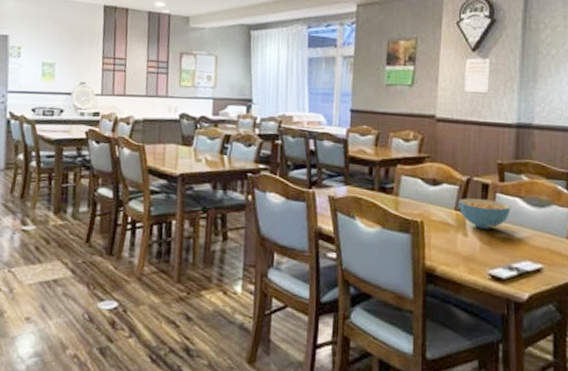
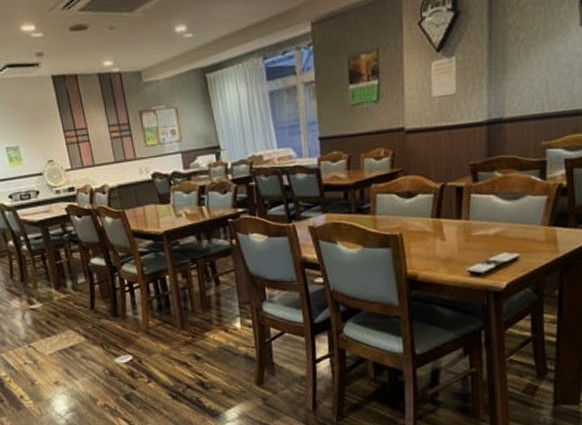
cereal bowl: present [457,198,511,229] -> none [433,201,486,231]

